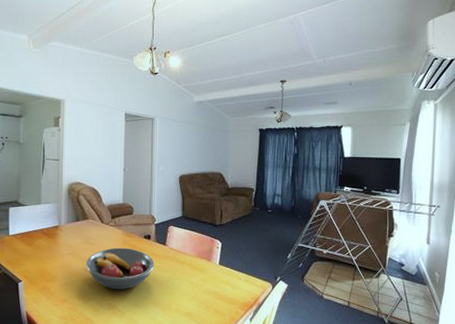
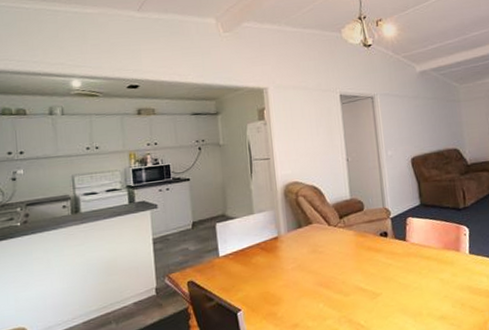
fruit bowl: present [86,247,155,290] -> none [316,250,397,303]

